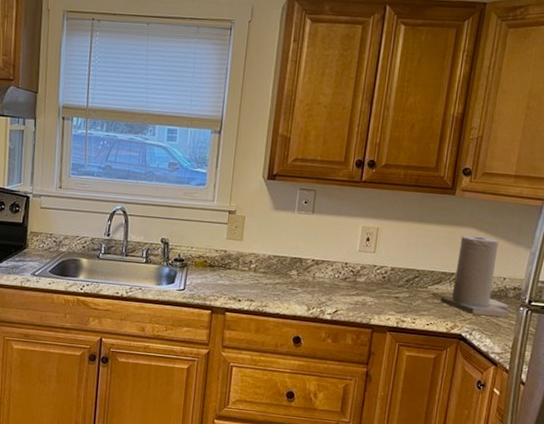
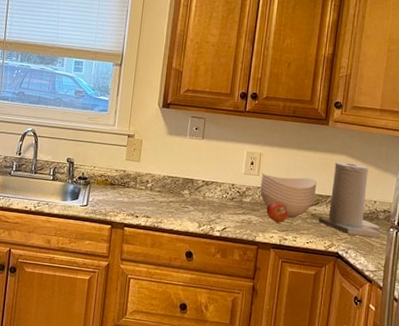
bowl: none [376,249,441,299] -> present [260,173,317,218]
fruit: none [382,280,408,304] -> present [266,201,289,223]

